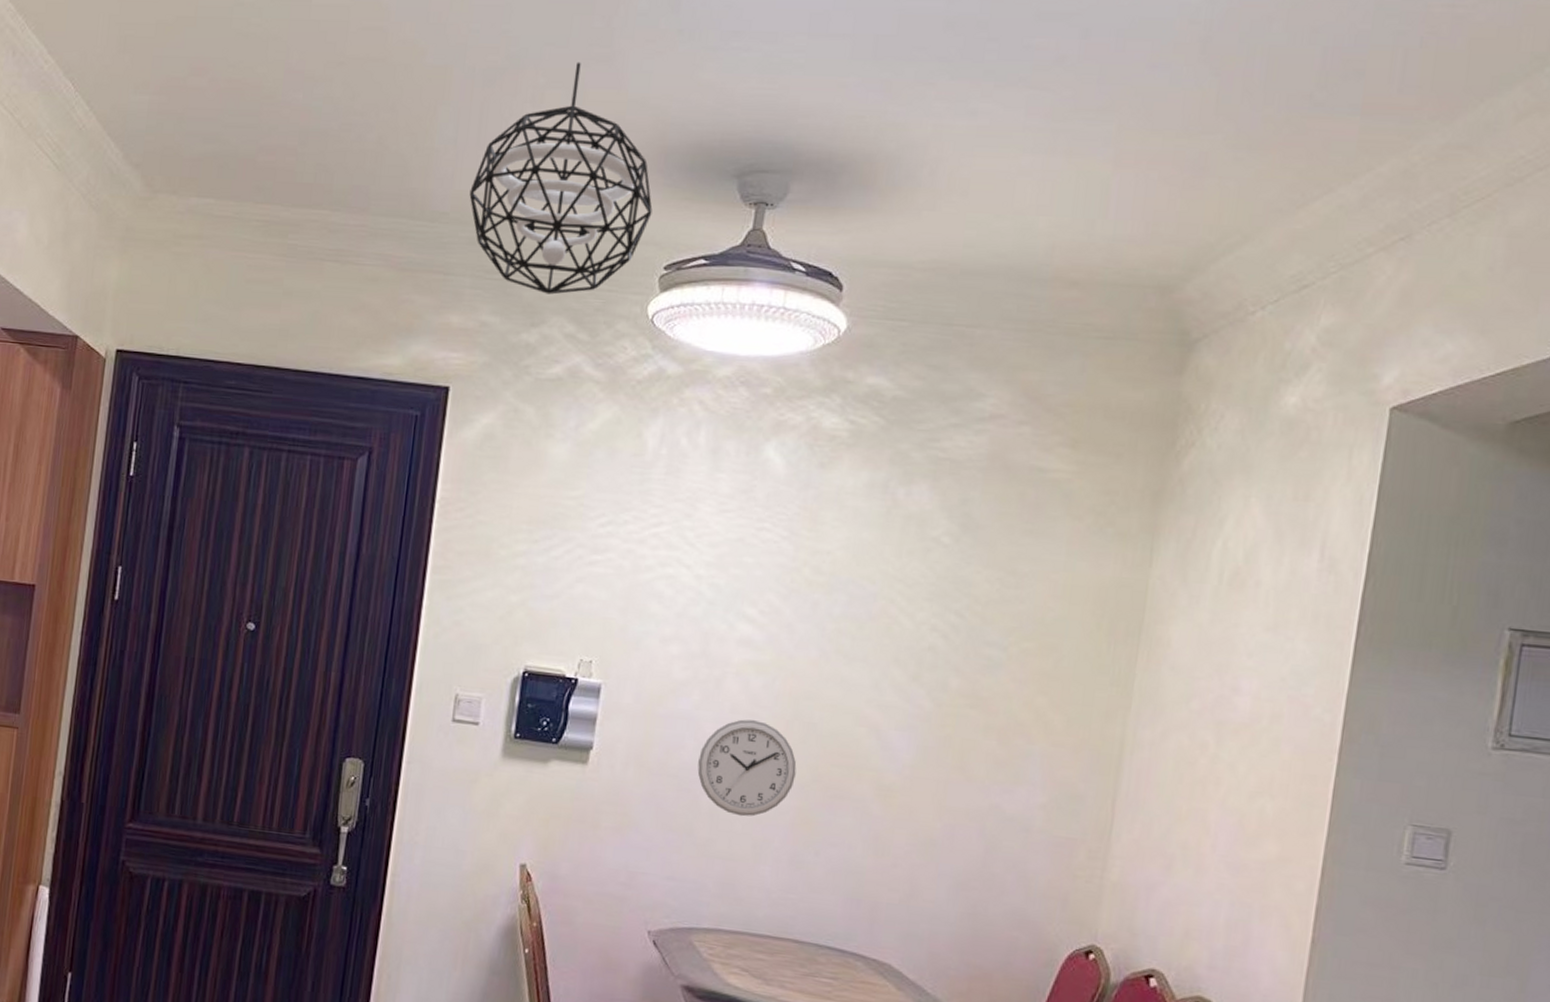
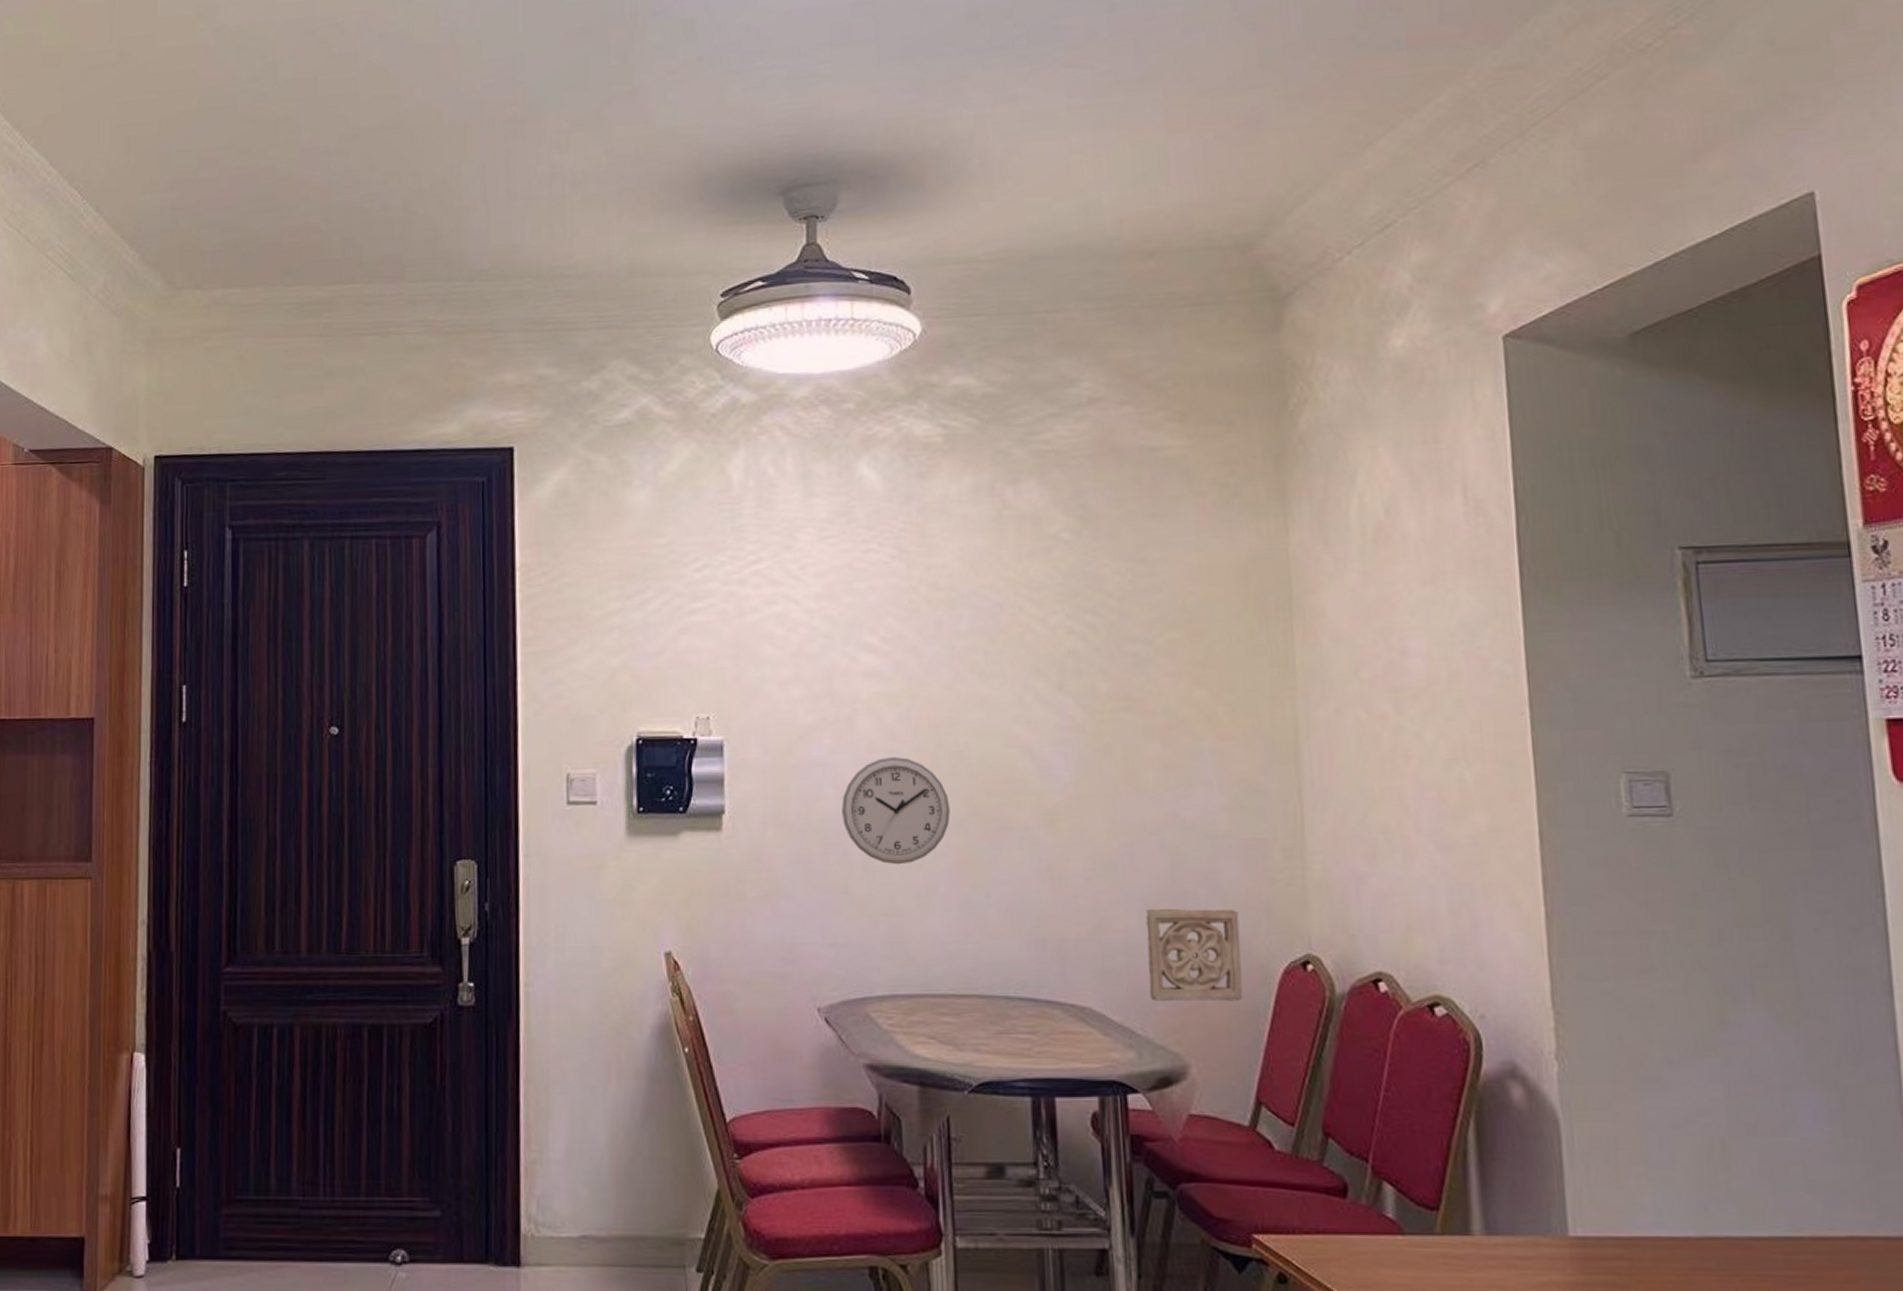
pendant light: present [469,62,653,295] -> none [506,102,700,339]
wall ornament: none [944,886,1038,978] -> present [1145,909,1243,1002]

